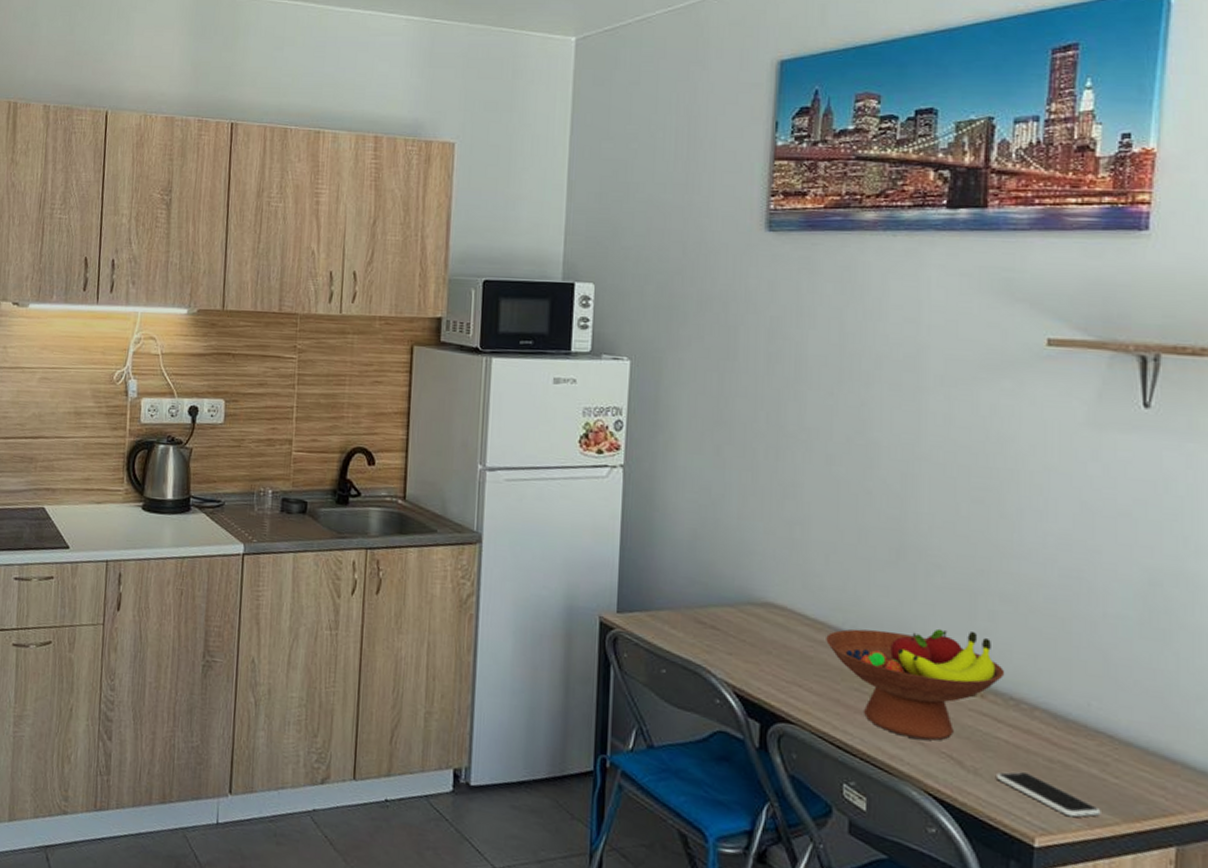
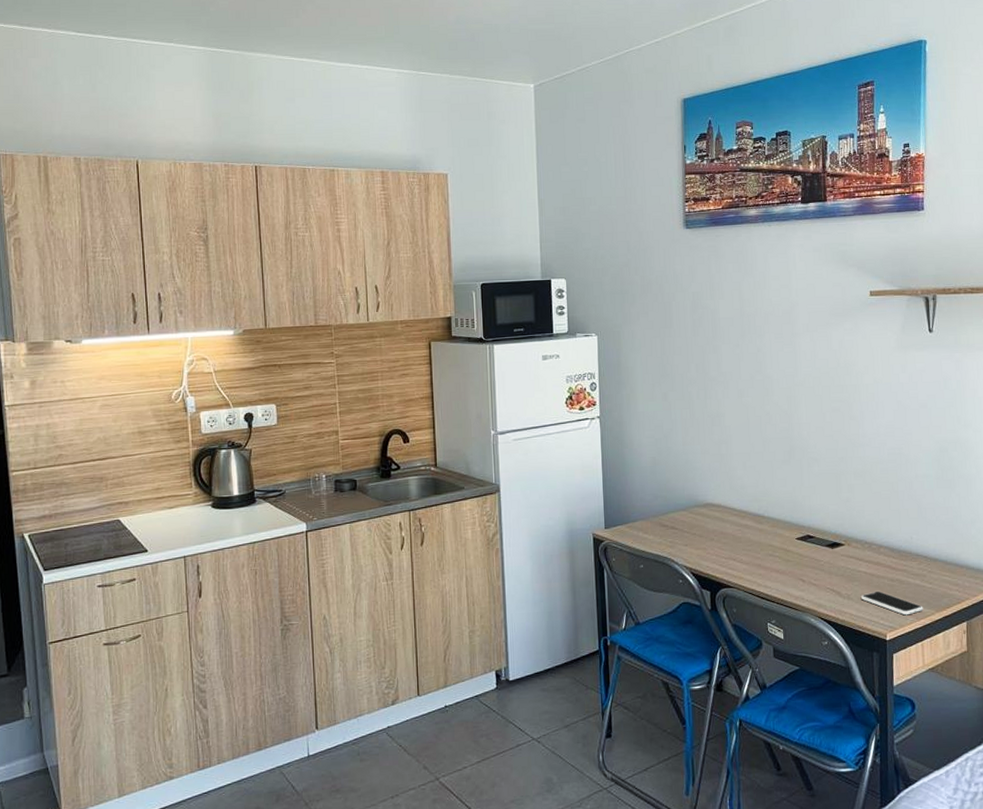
fruit bowl: present [826,628,1005,741] -> none [748,500,861,582]

